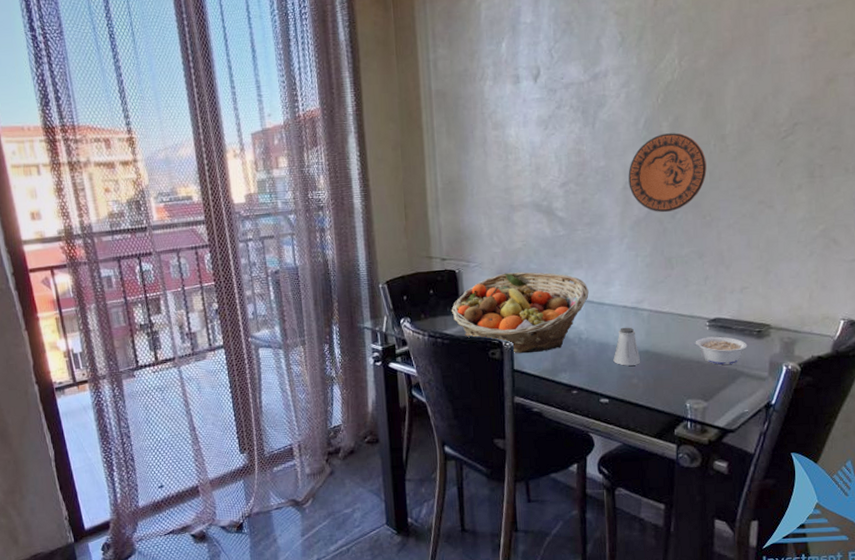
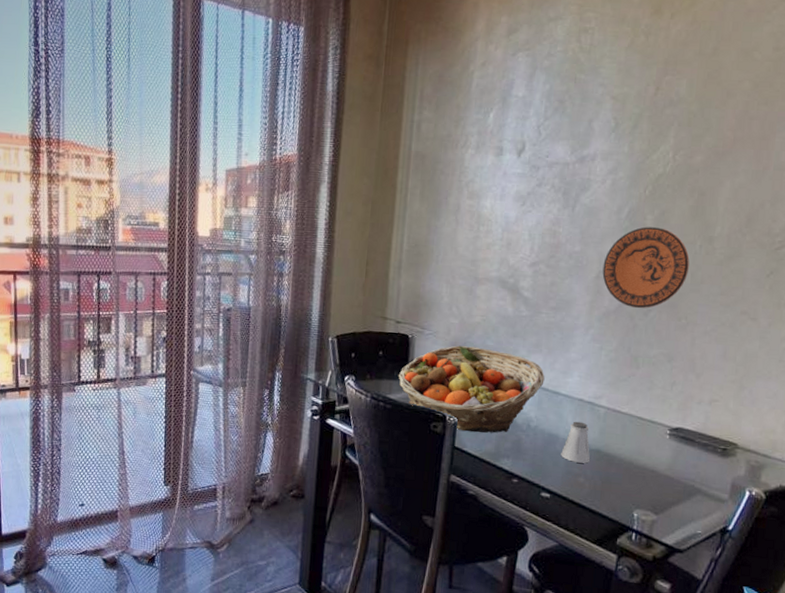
legume: present [689,336,748,365] -> none [645,445,710,480]

